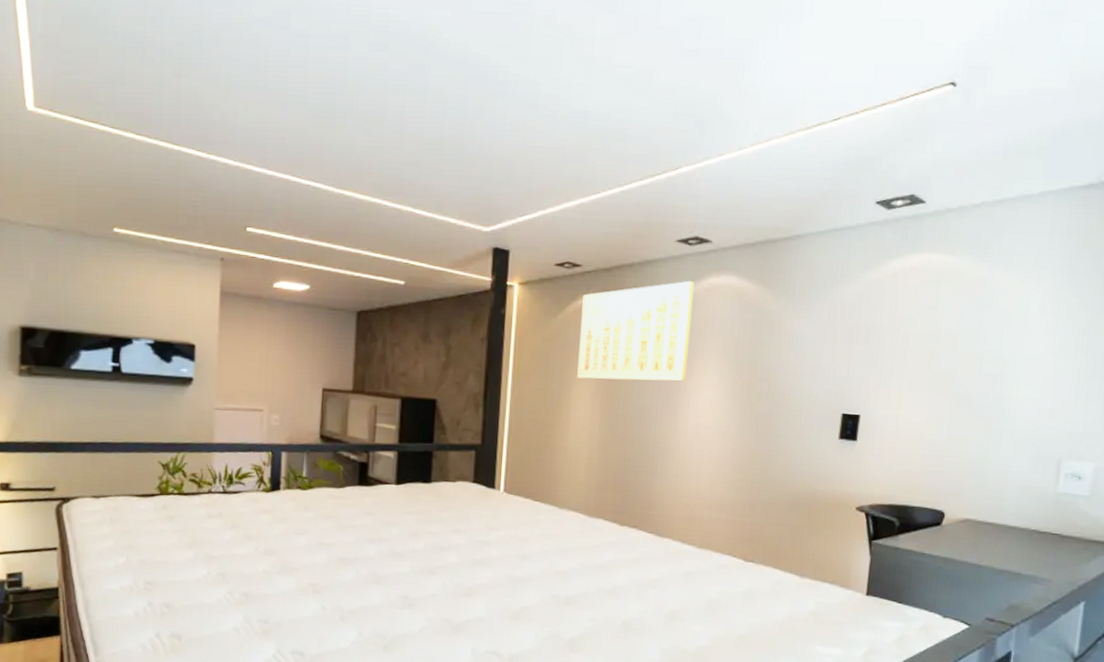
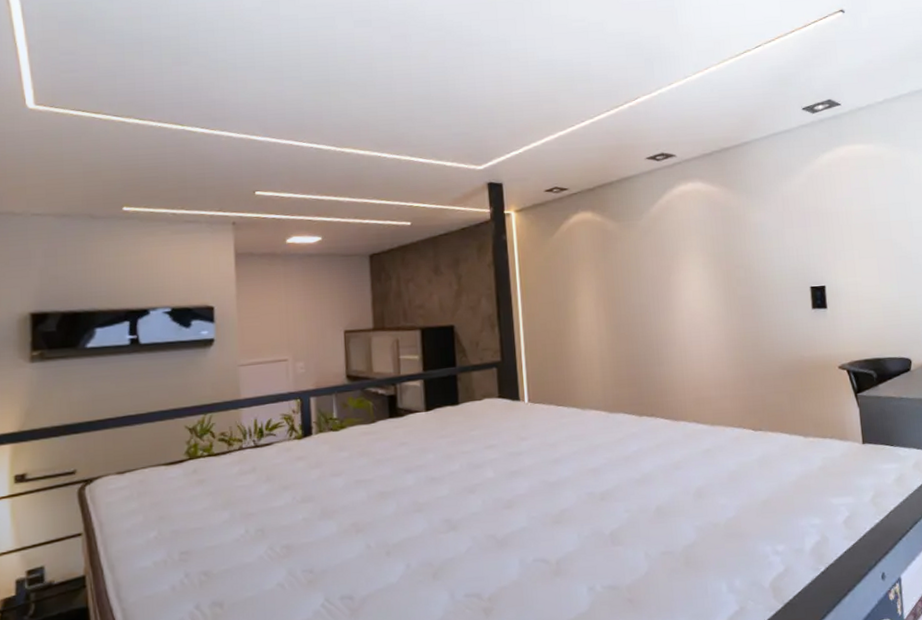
wall art: present [577,280,695,382] -> none [573,190,675,288]

